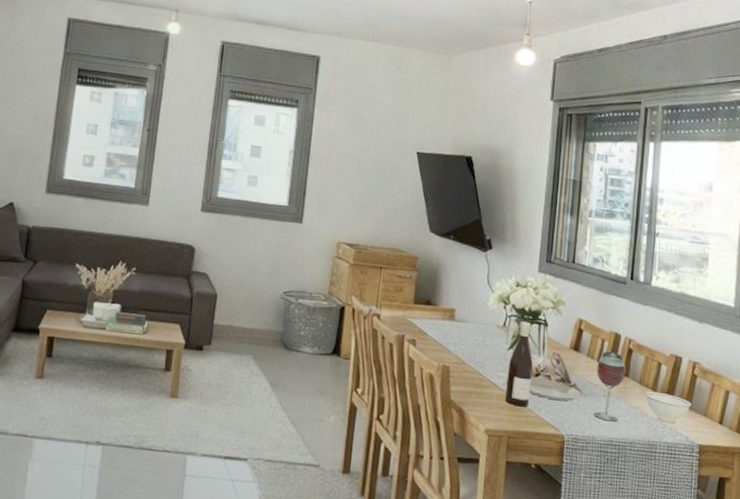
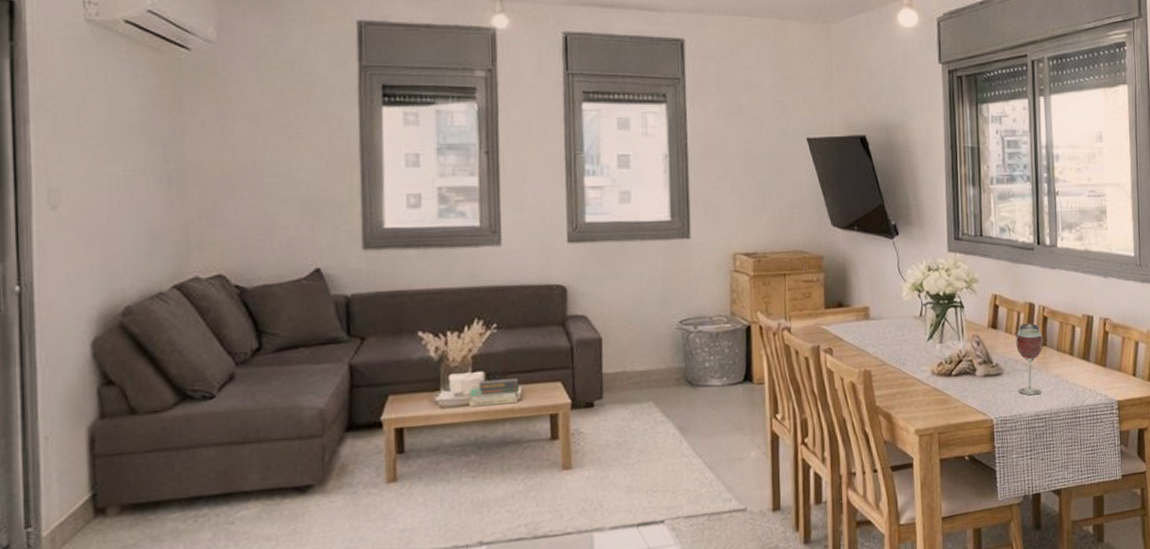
bottle: present [504,321,534,407] -> none [930,307,956,399]
plate: present [529,376,582,401] -> none [953,363,1005,385]
bowl: present [645,391,692,424] -> none [1064,355,1107,386]

